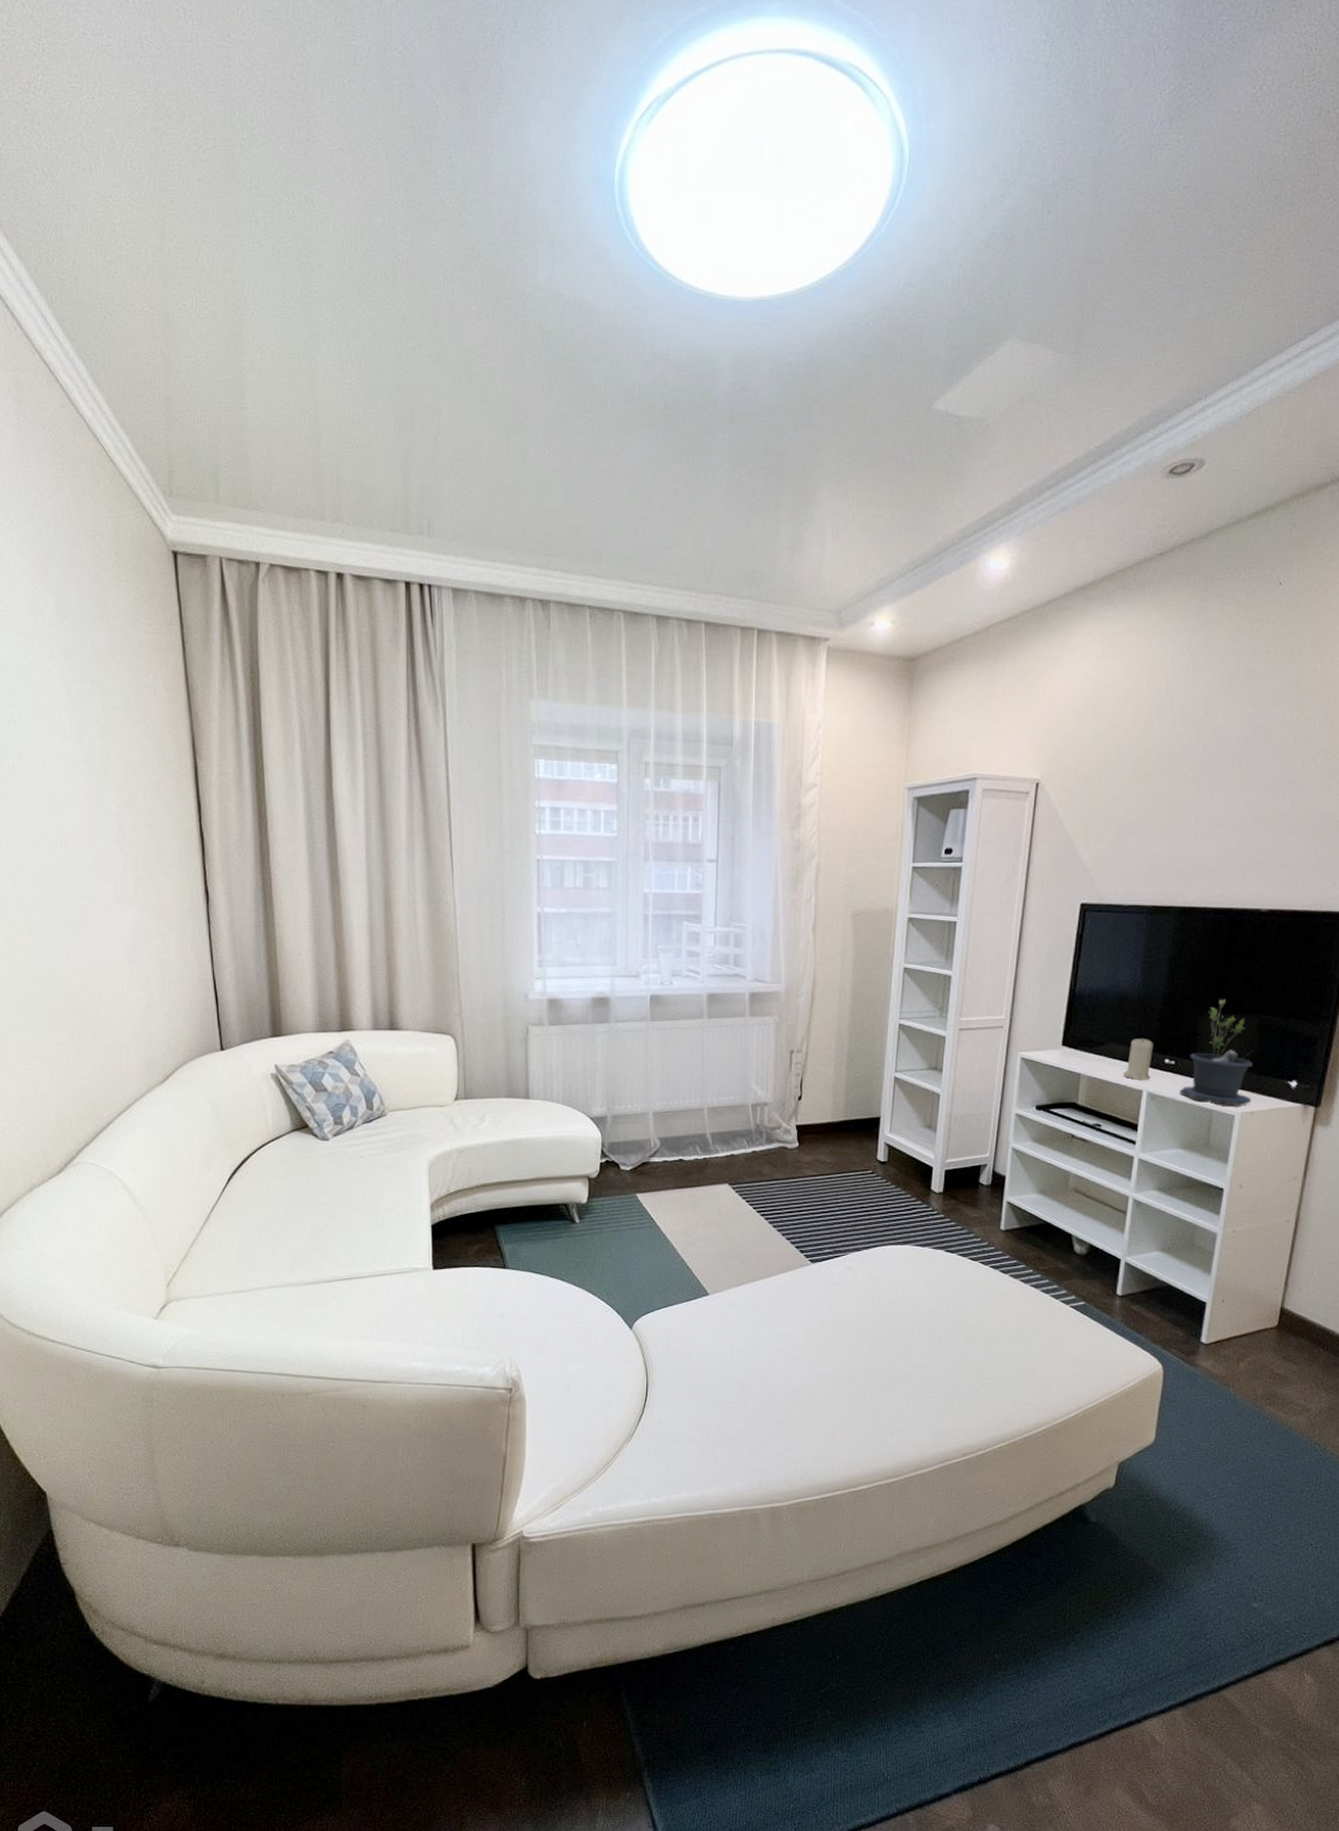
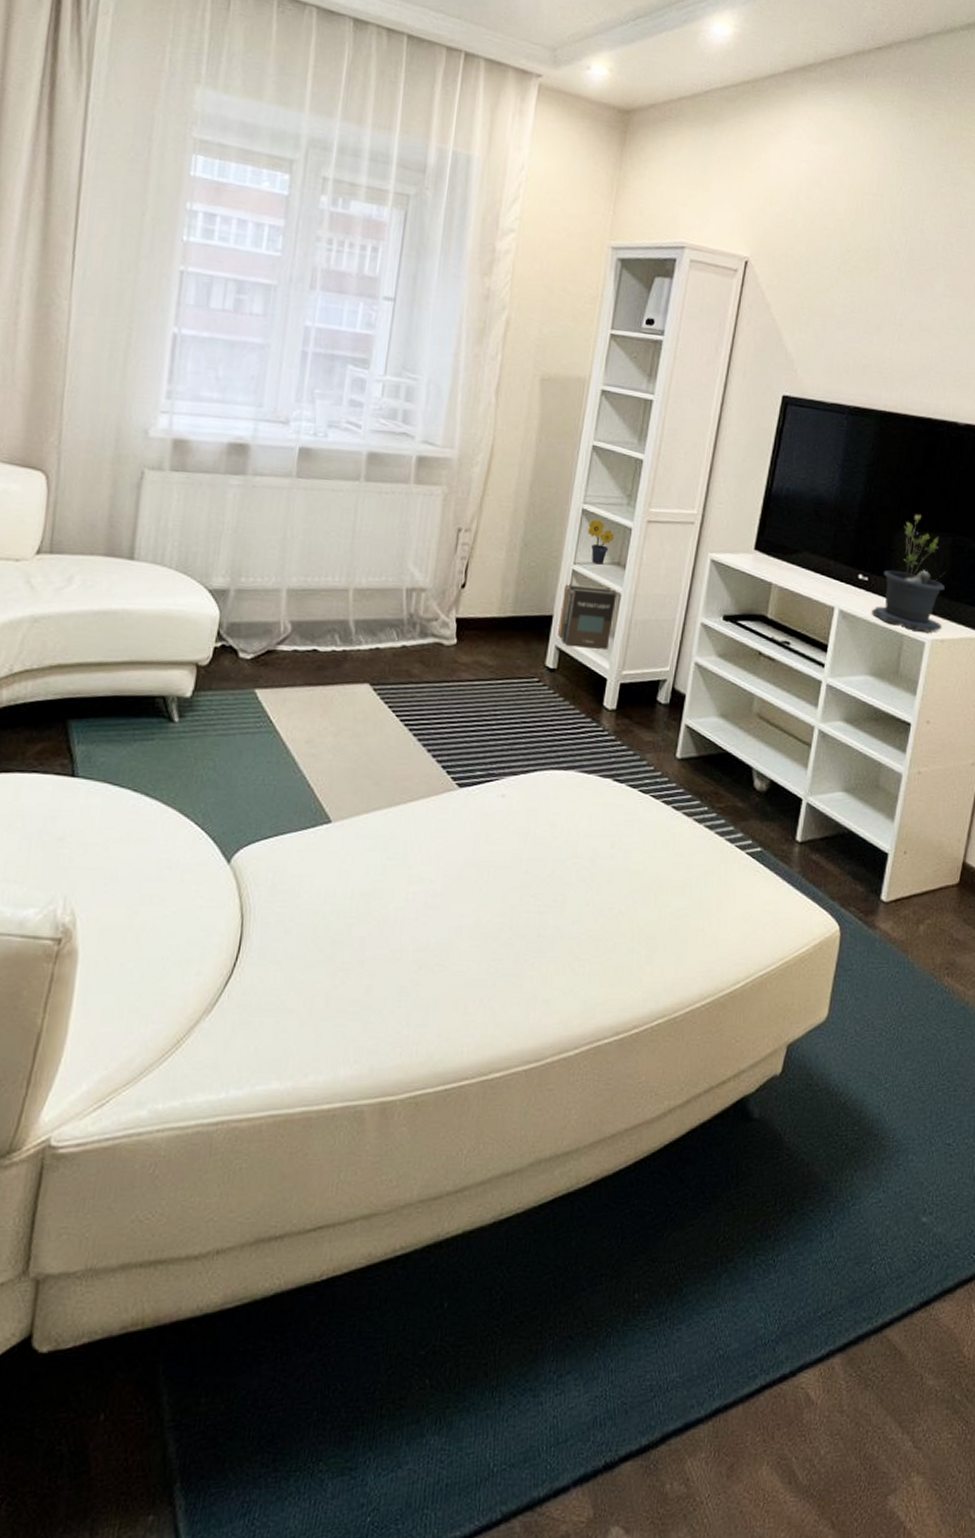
books: none [886,1090,936,1142] -> present [558,584,617,649]
potted flower: none [905,1032,929,1070] -> present [587,519,614,565]
candle: present [1123,1038,1153,1080] -> none [816,548,847,596]

